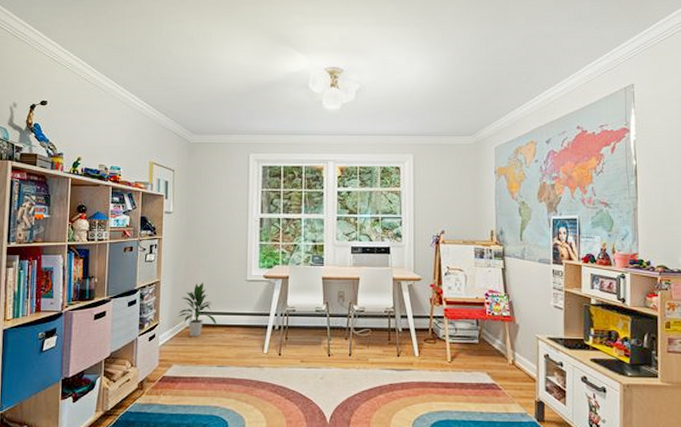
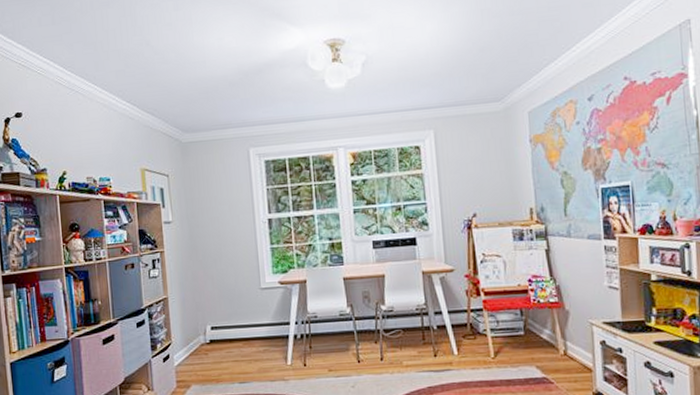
indoor plant: present [177,283,217,337] -> none [190,295,234,354]

